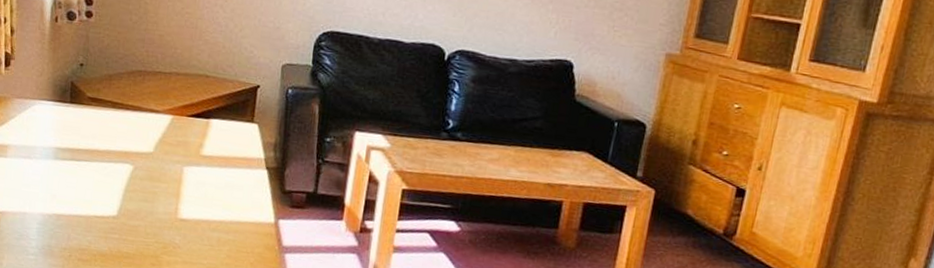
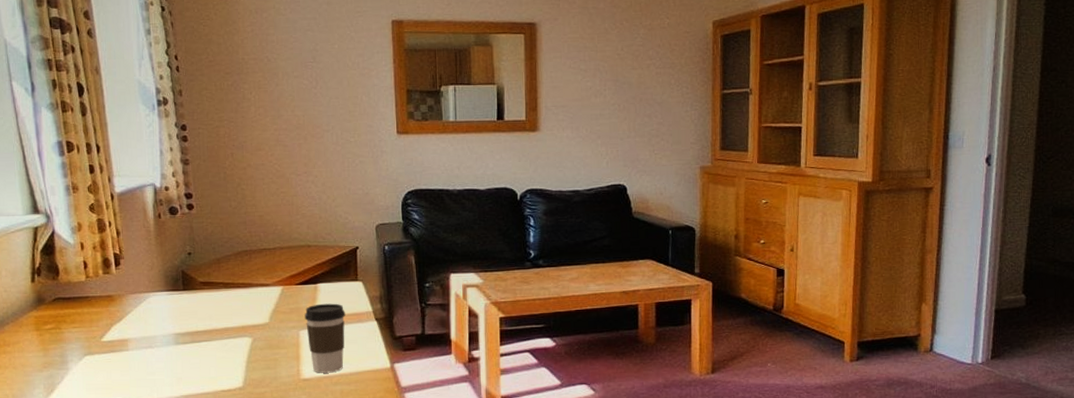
coffee cup: none [191,141,235,218] -> present [304,303,345,373]

